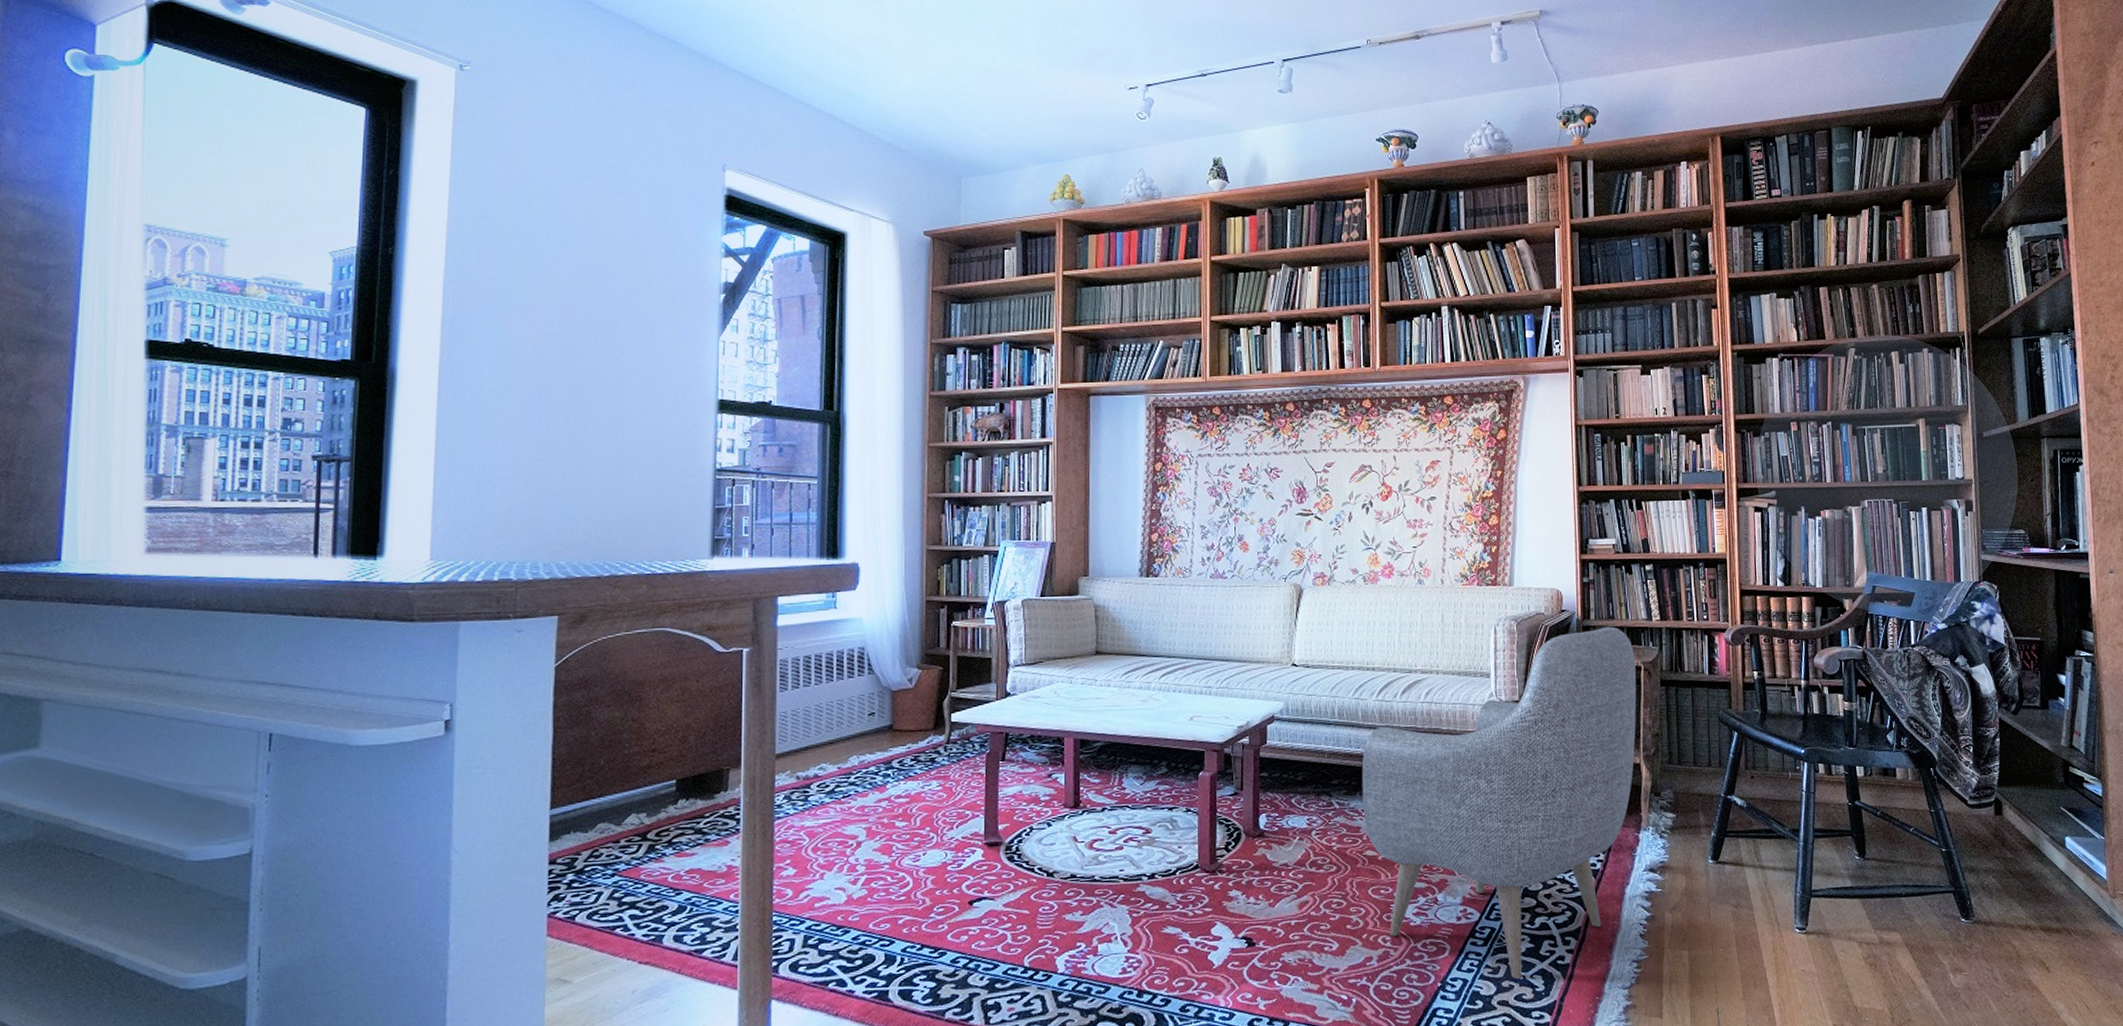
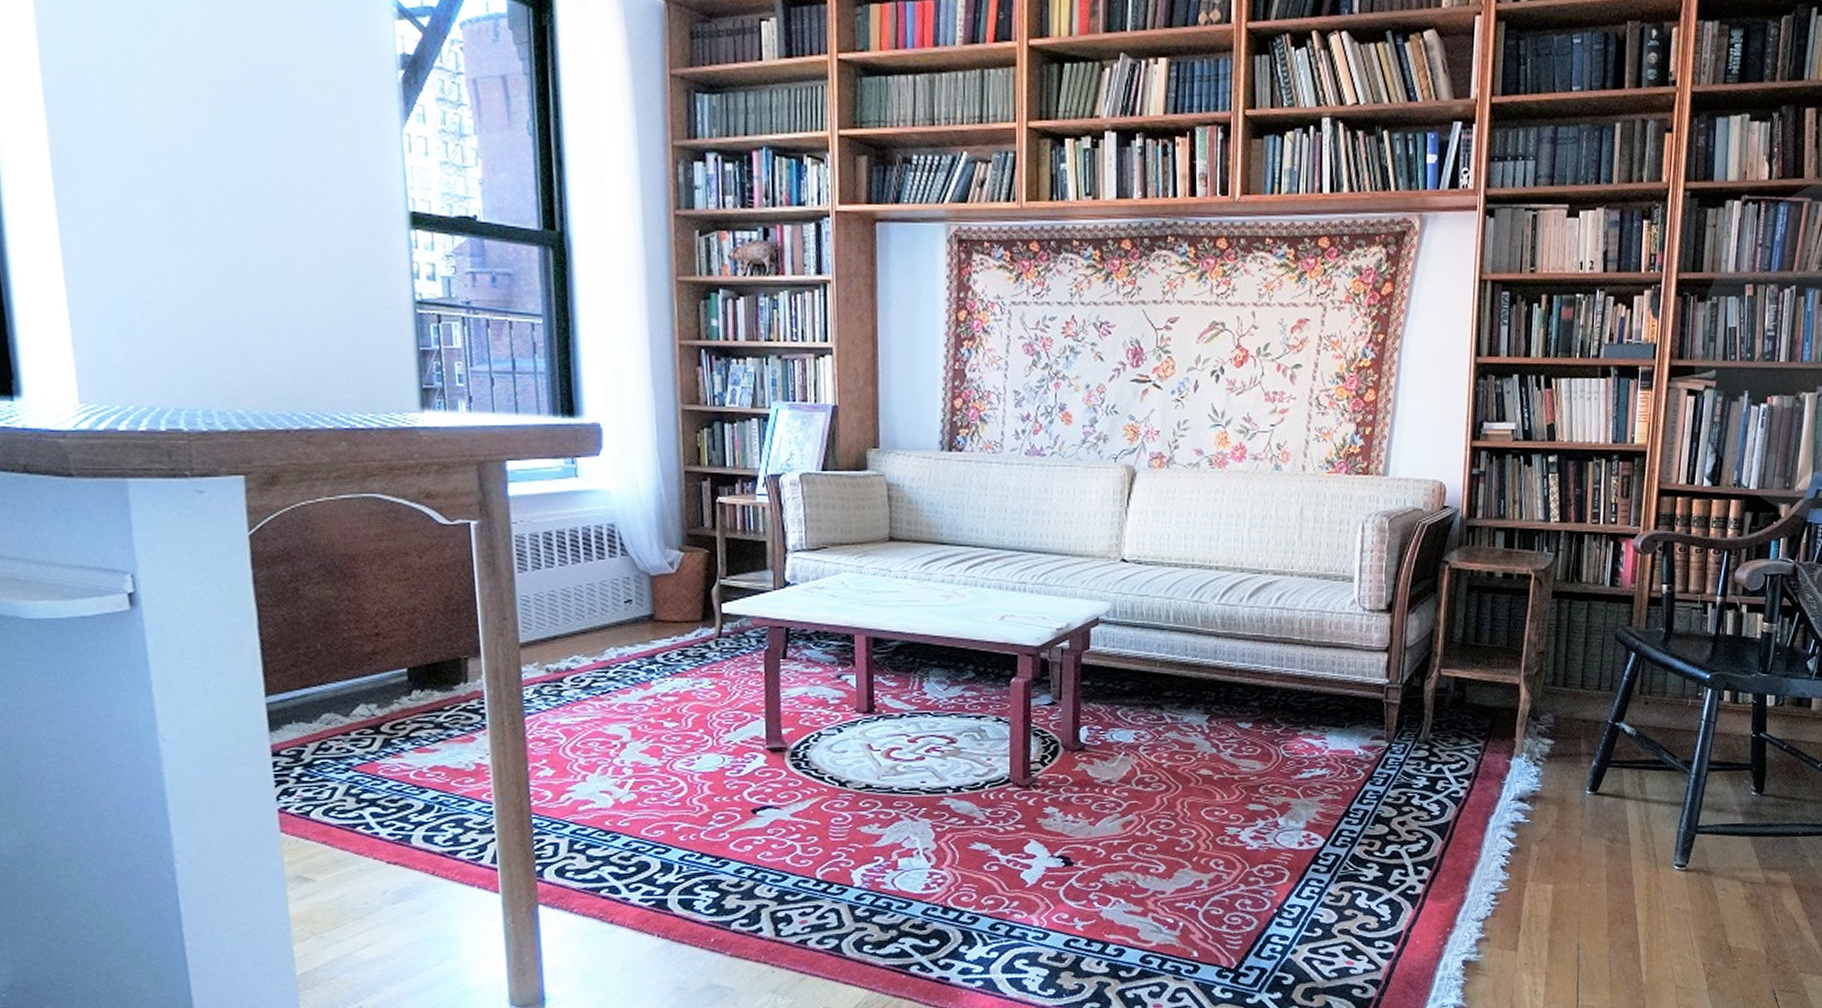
armchair: present [1362,626,1637,979] -> none [1198,527,1526,907]

